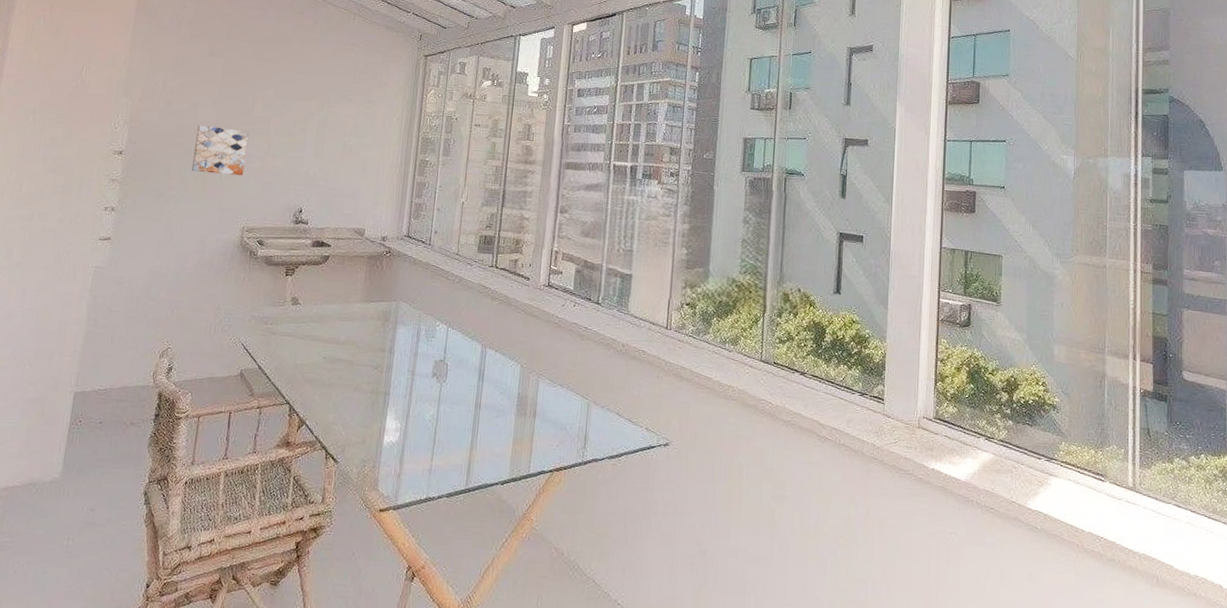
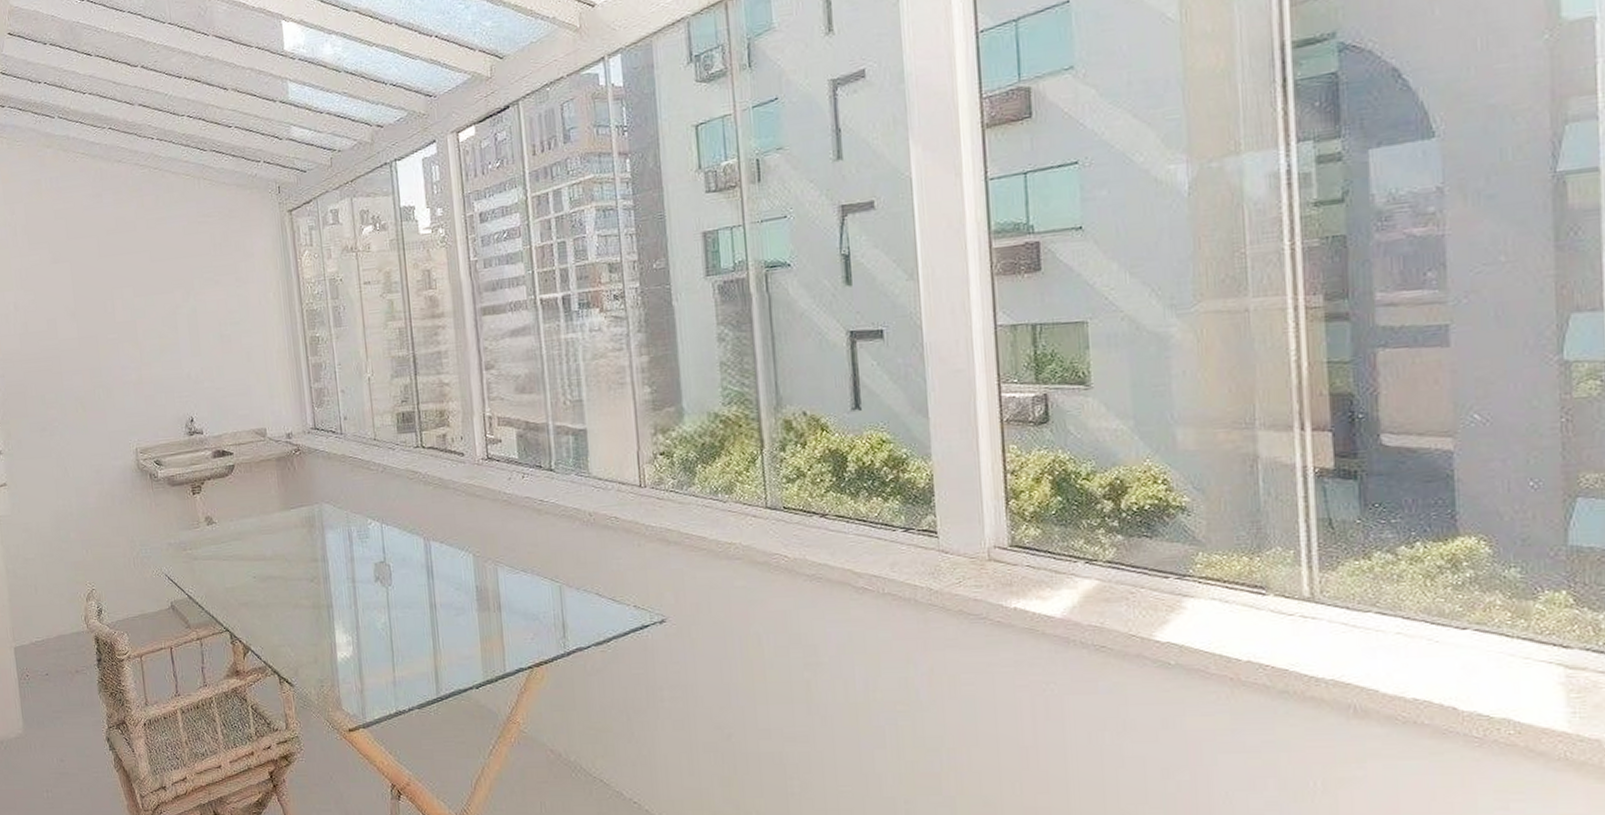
wall art: present [191,125,250,176] -> none [61,340,122,397]

